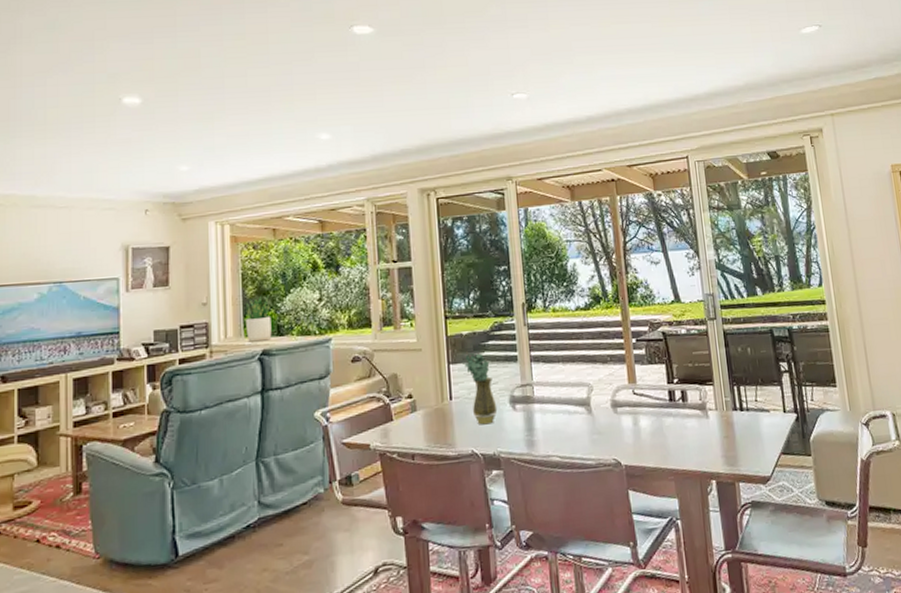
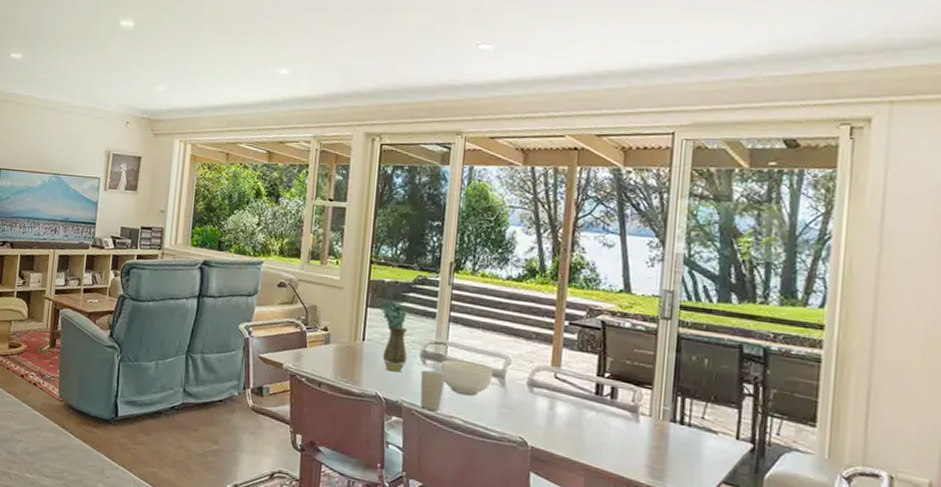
planter: present [245,296,272,342] -> none [192,212,216,253]
cup: none [512,414,537,455] -> present [420,370,445,411]
bowl: none [529,396,580,431] -> present [440,359,494,396]

